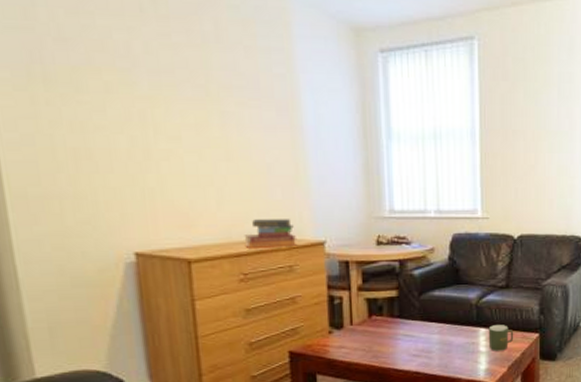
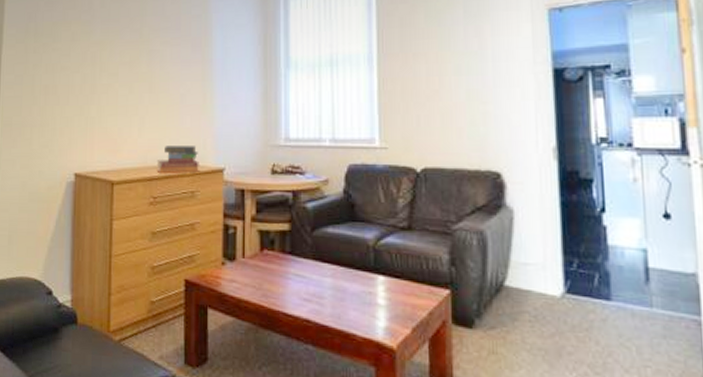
mug: present [488,325,514,351] -> none [388,273,419,307]

